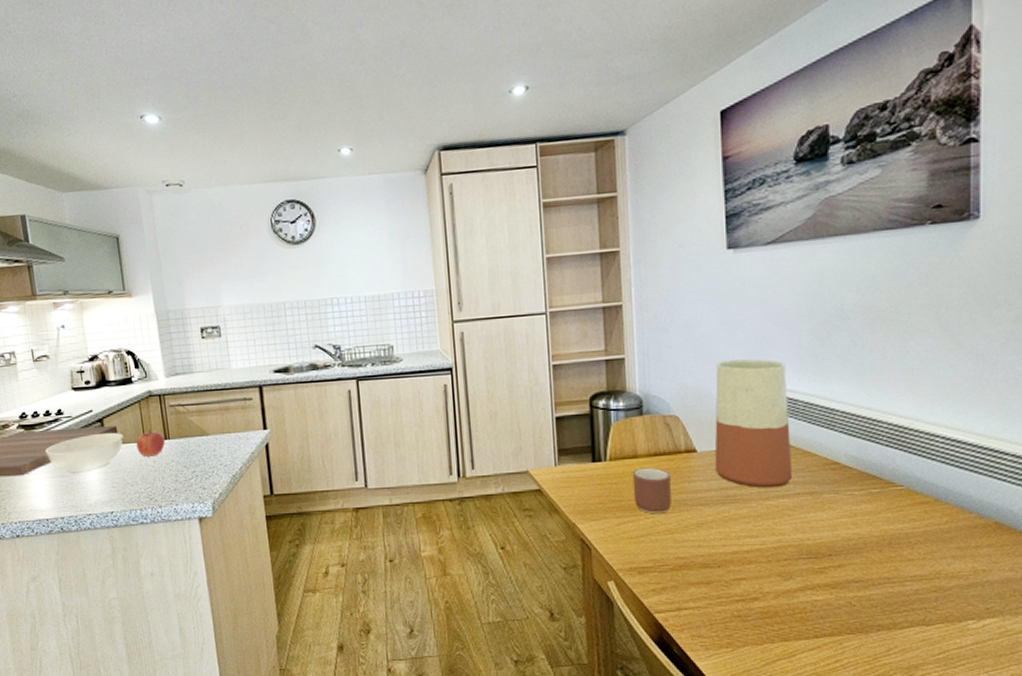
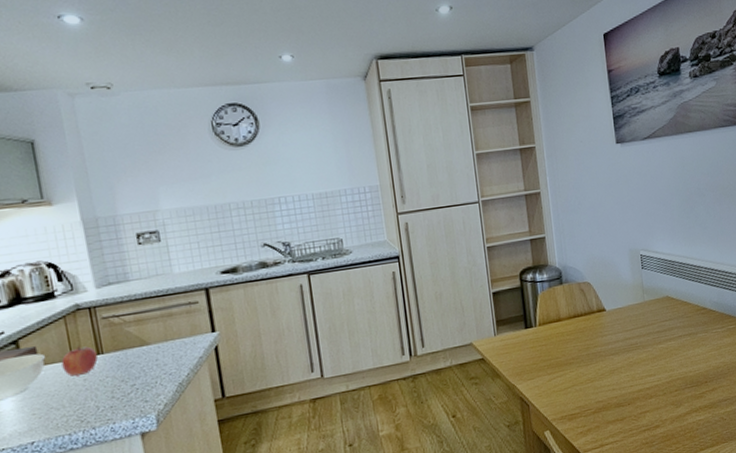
mug: present [632,467,672,514] -> none [558,327,590,368]
vase: present [714,359,793,488] -> none [615,231,676,335]

